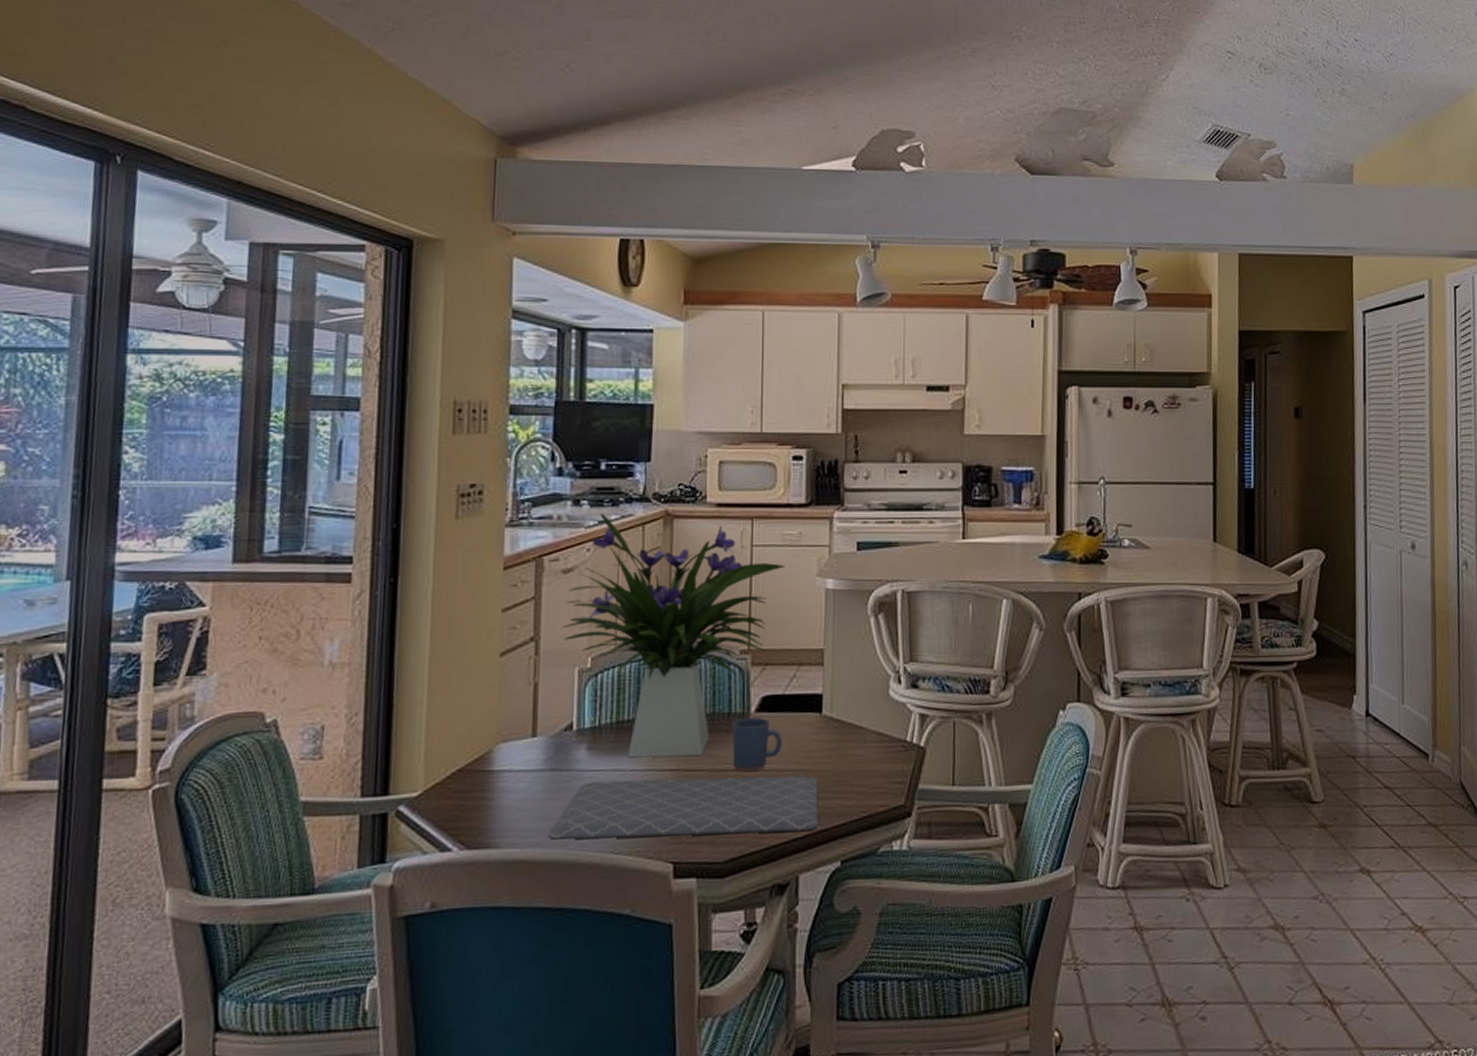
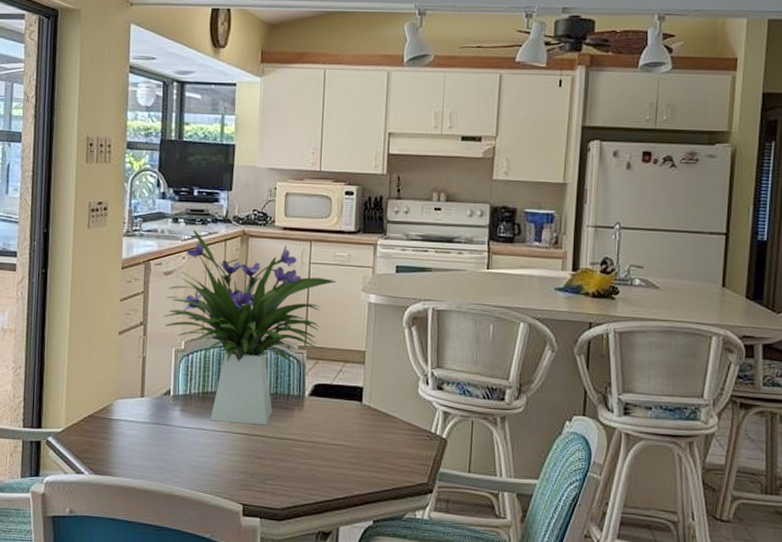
placemat: present [547,776,819,840] -> none [151,435,357,494]
mug: present [732,718,782,771] -> none [290,400,330,442]

